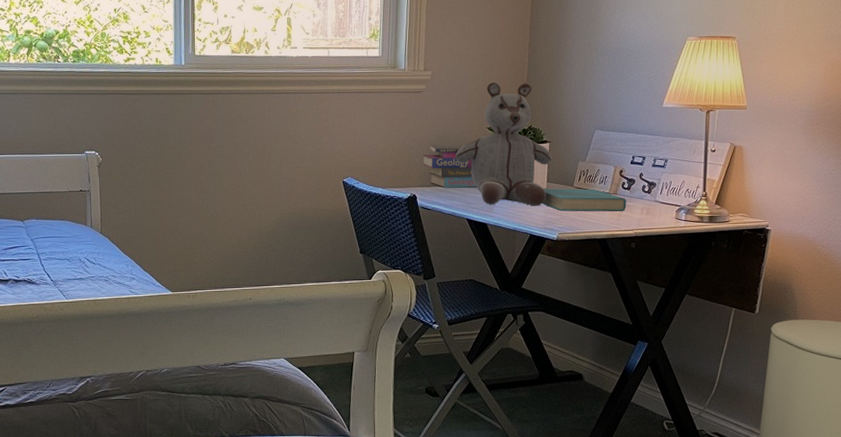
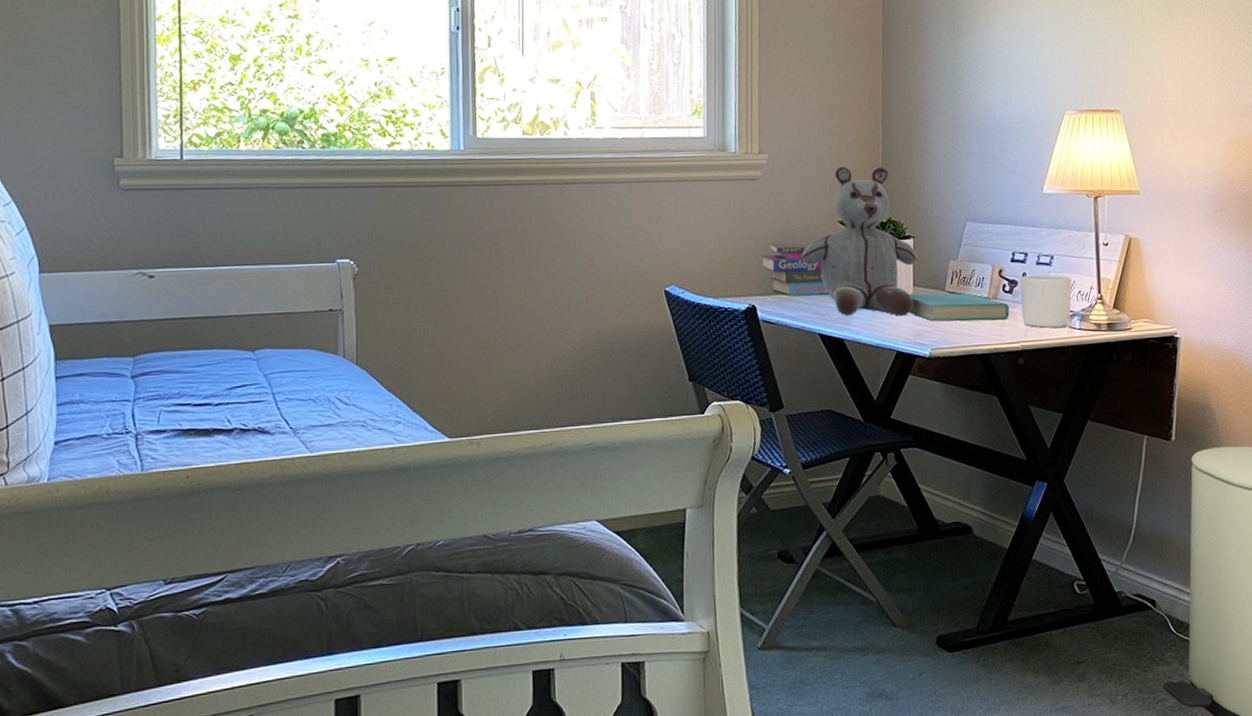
mug: none [637,175,682,220] -> present [1020,274,1073,329]

